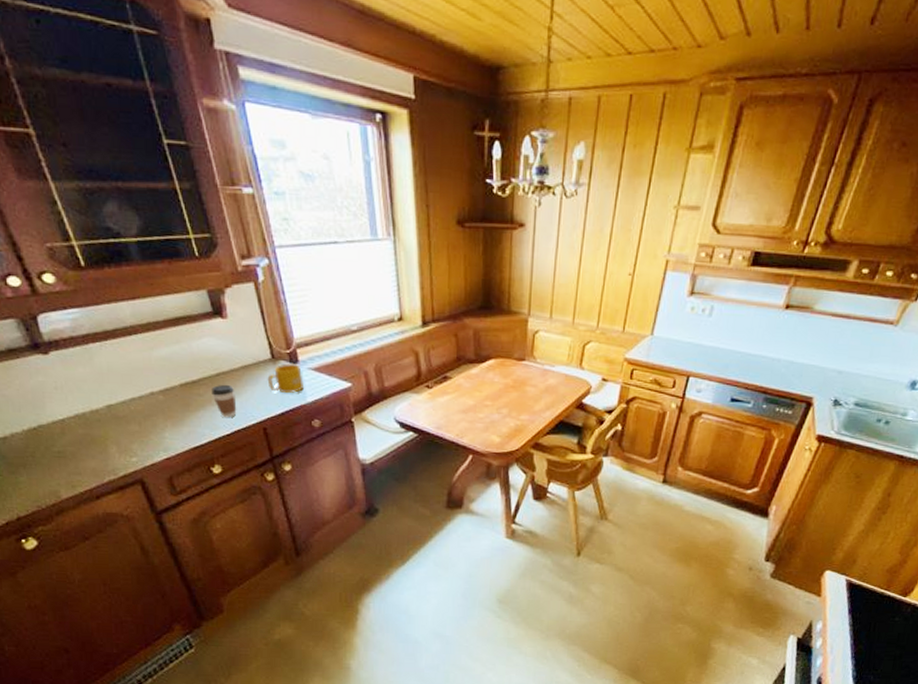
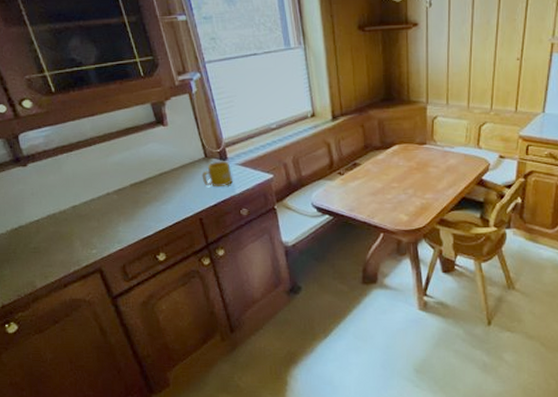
coffee cup: present [211,384,237,418] -> none [156,182,177,212]

